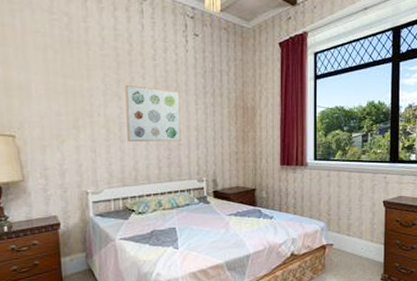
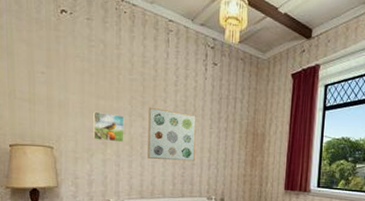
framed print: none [61,92,99,126] -> present [93,111,124,143]

